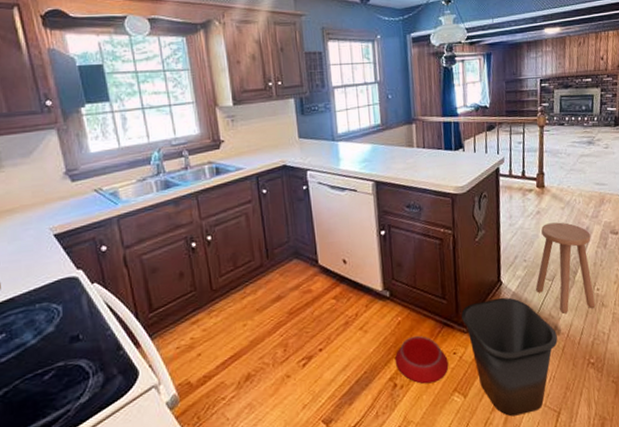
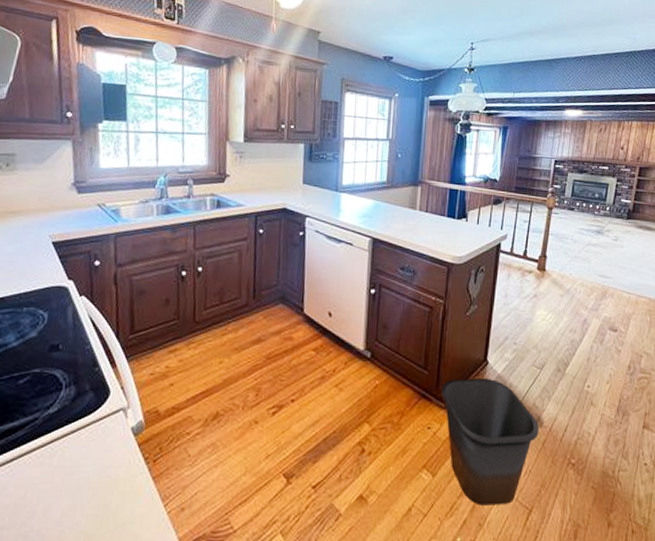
pet bowl: present [395,335,449,384] -> none [366,402,421,455]
stool: present [535,222,596,313] -> none [522,308,588,406]

